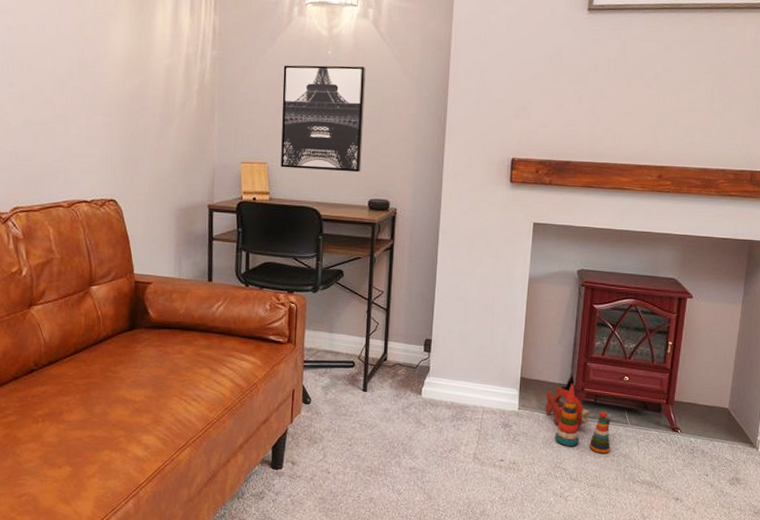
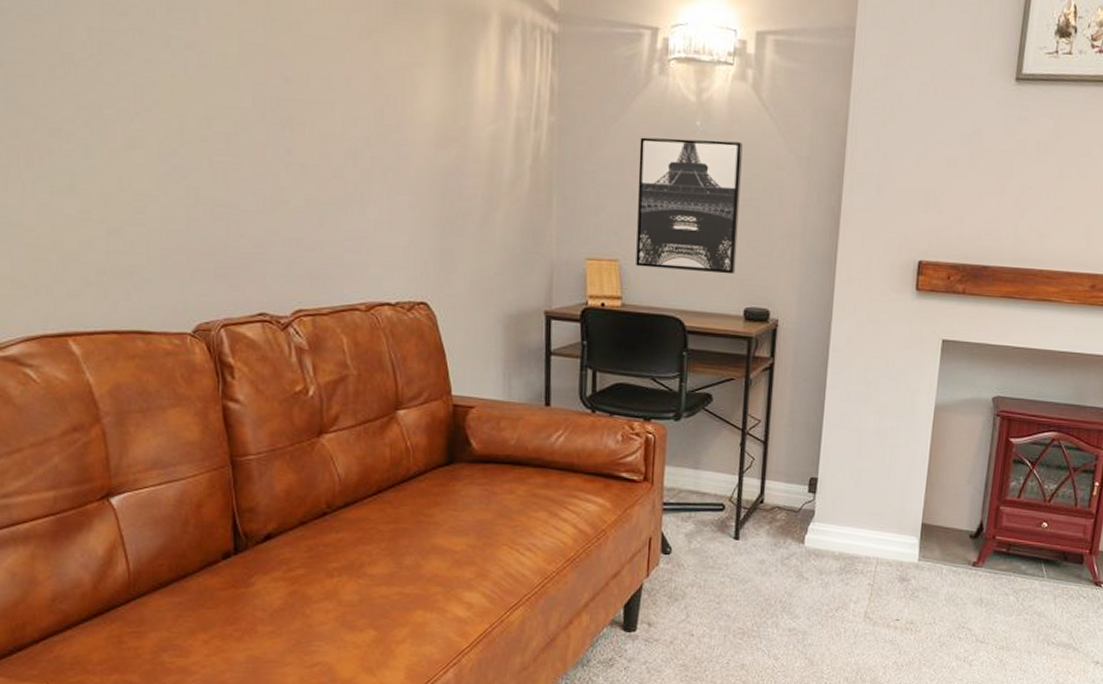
stacking toy: present [545,383,611,454] -> none [949,530,1024,612]

